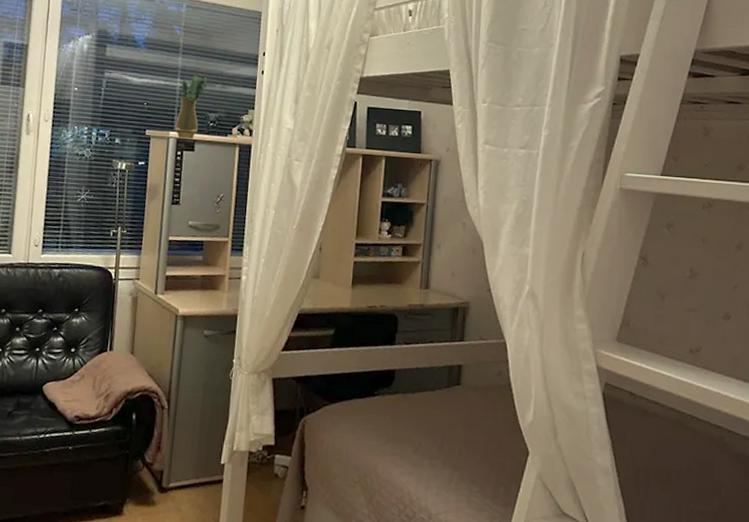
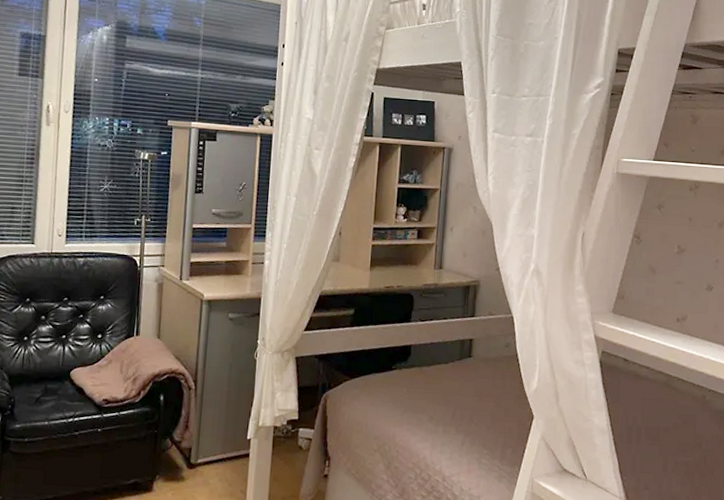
vase: present [175,73,208,139] -> none [197,64,228,129]

